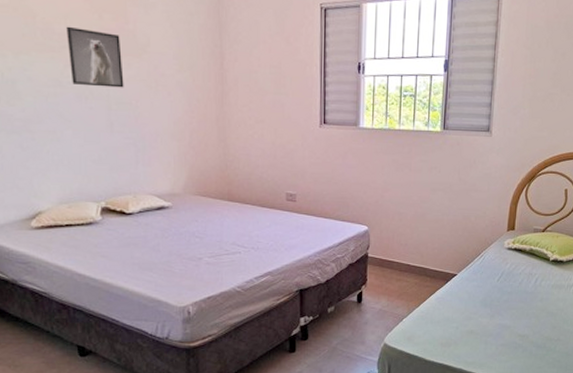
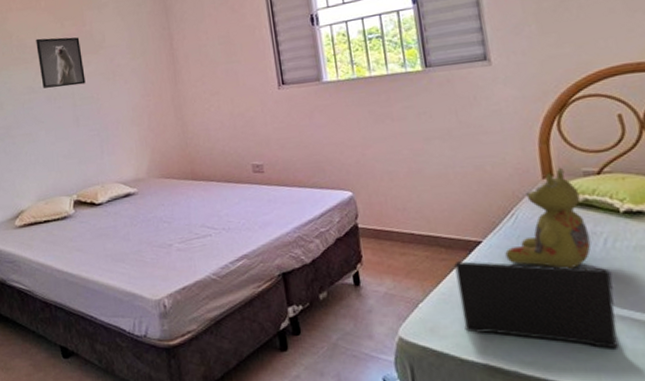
laptop: none [432,288,535,354] -> present [454,261,619,349]
stuffed bear: none [471,223,528,298] -> present [505,167,591,269]

